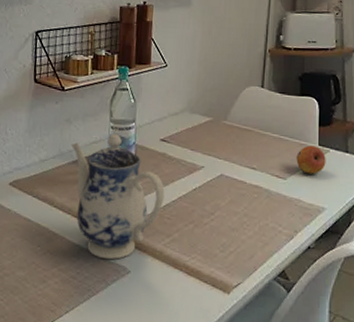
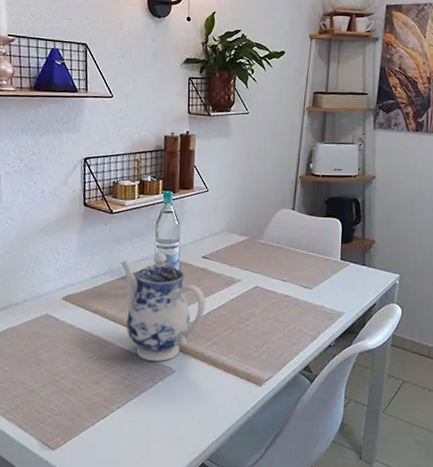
fruit: present [296,145,326,174] -> none [321,260,347,285]

